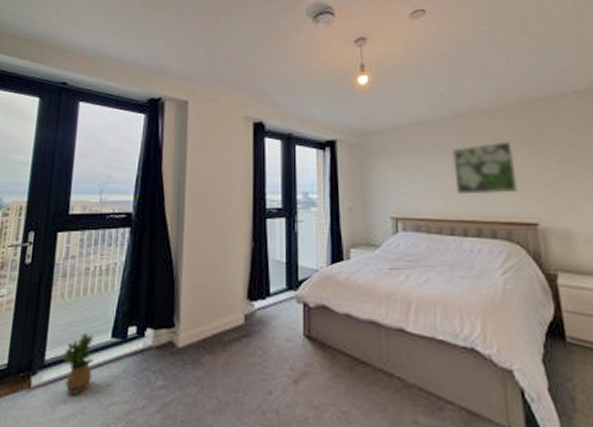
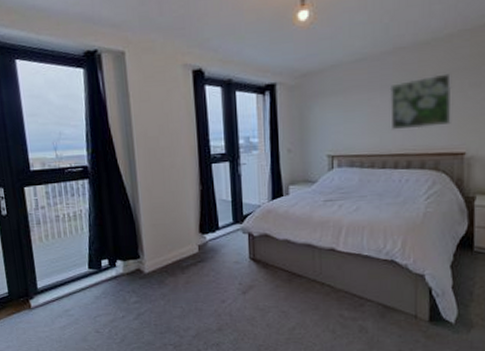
potted plant: present [62,333,94,395] -> none [51,267,79,311]

